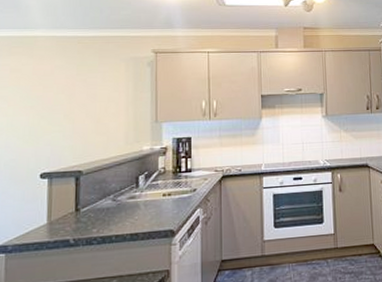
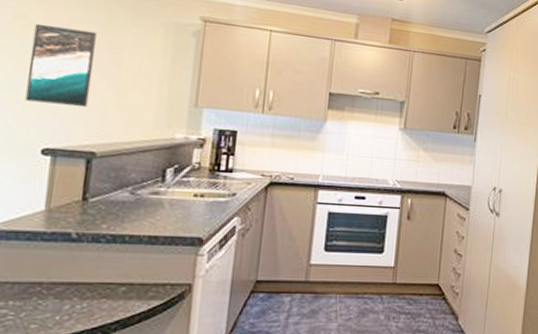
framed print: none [24,74,74,137] -> present [25,23,97,108]

